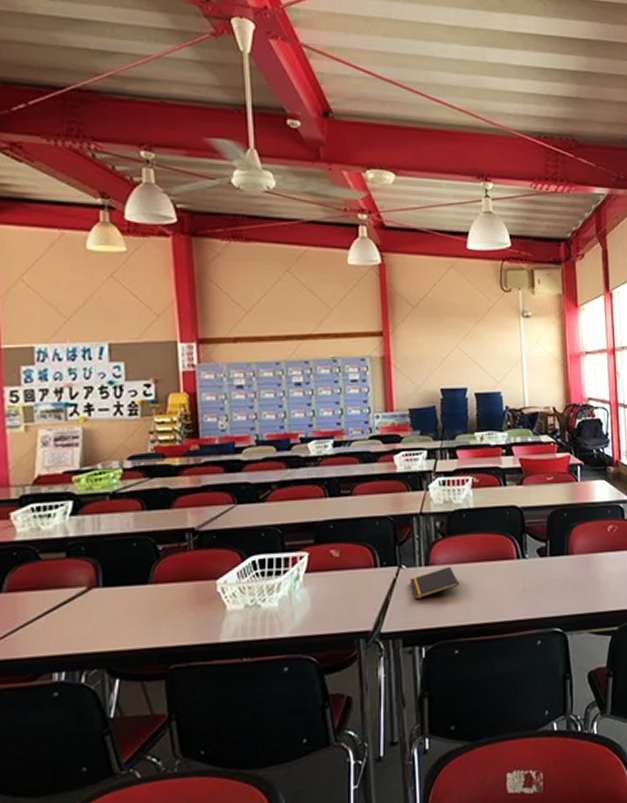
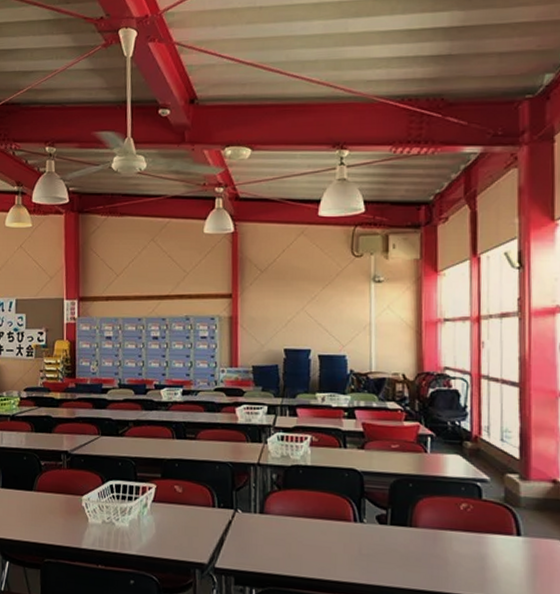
notepad: present [410,566,459,600] -> none [245,517,292,544]

